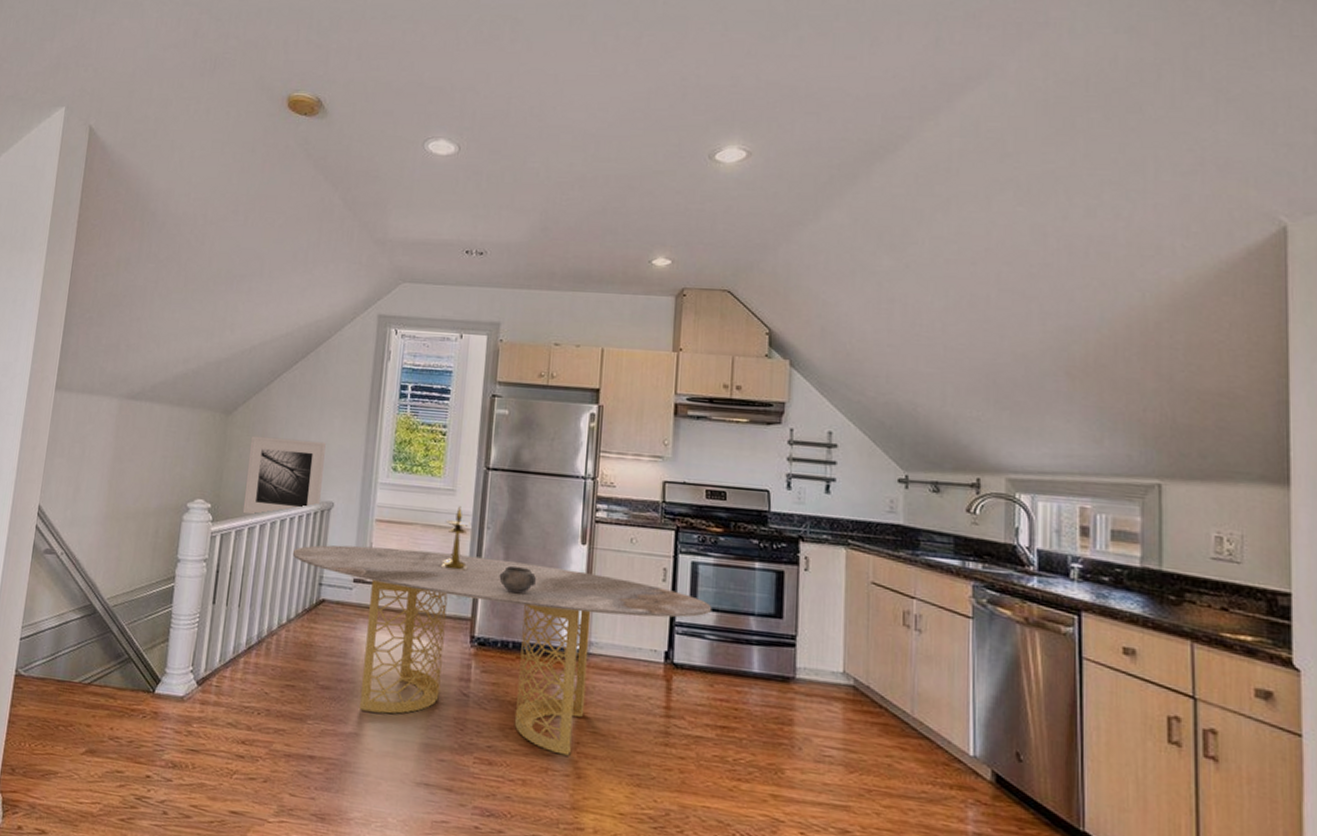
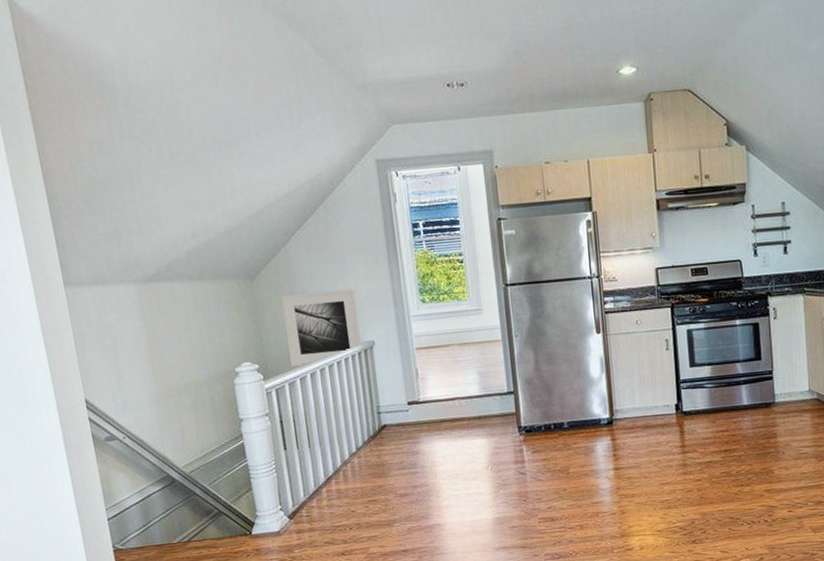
dining table: present [292,545,712,756] -> none [346,355,708,505]
candlestick: present [441,506,472,571] -> none [478,322,505,377]
decorative bowl: present [499,566,537,594] -> none [532,362,565,385]

